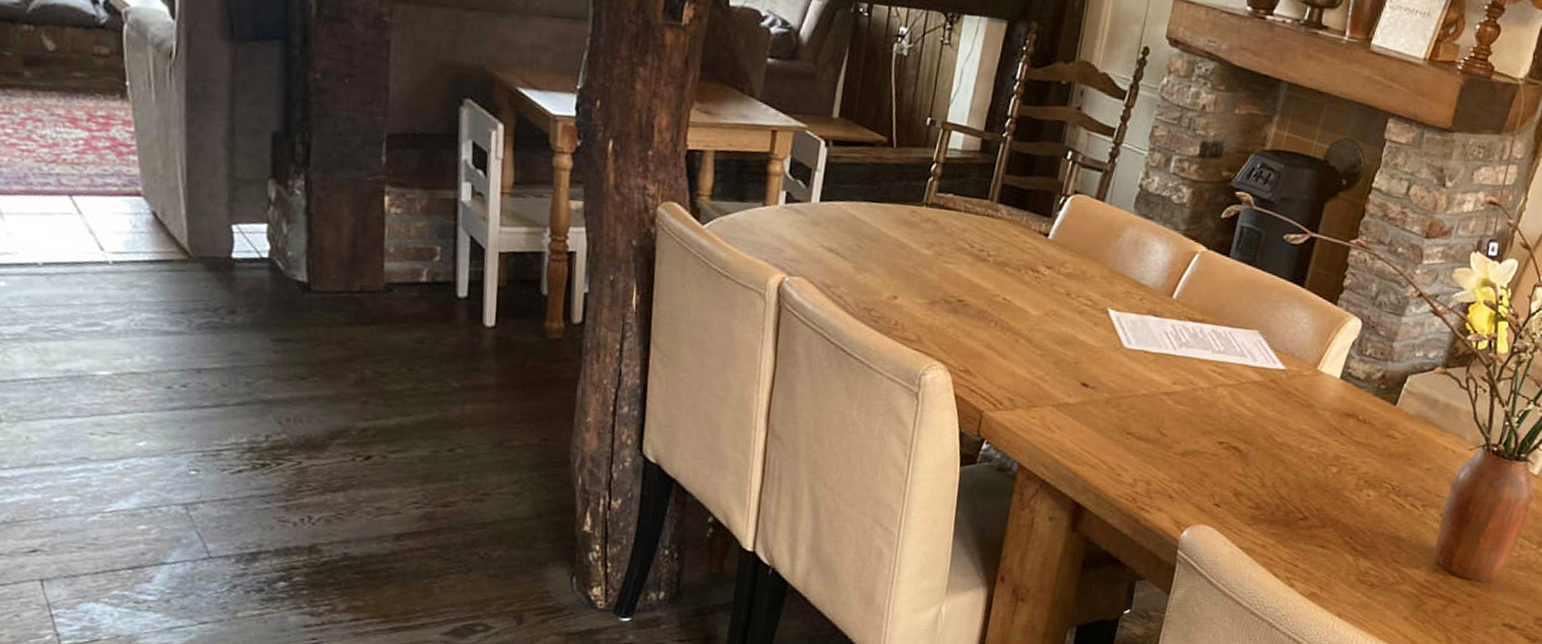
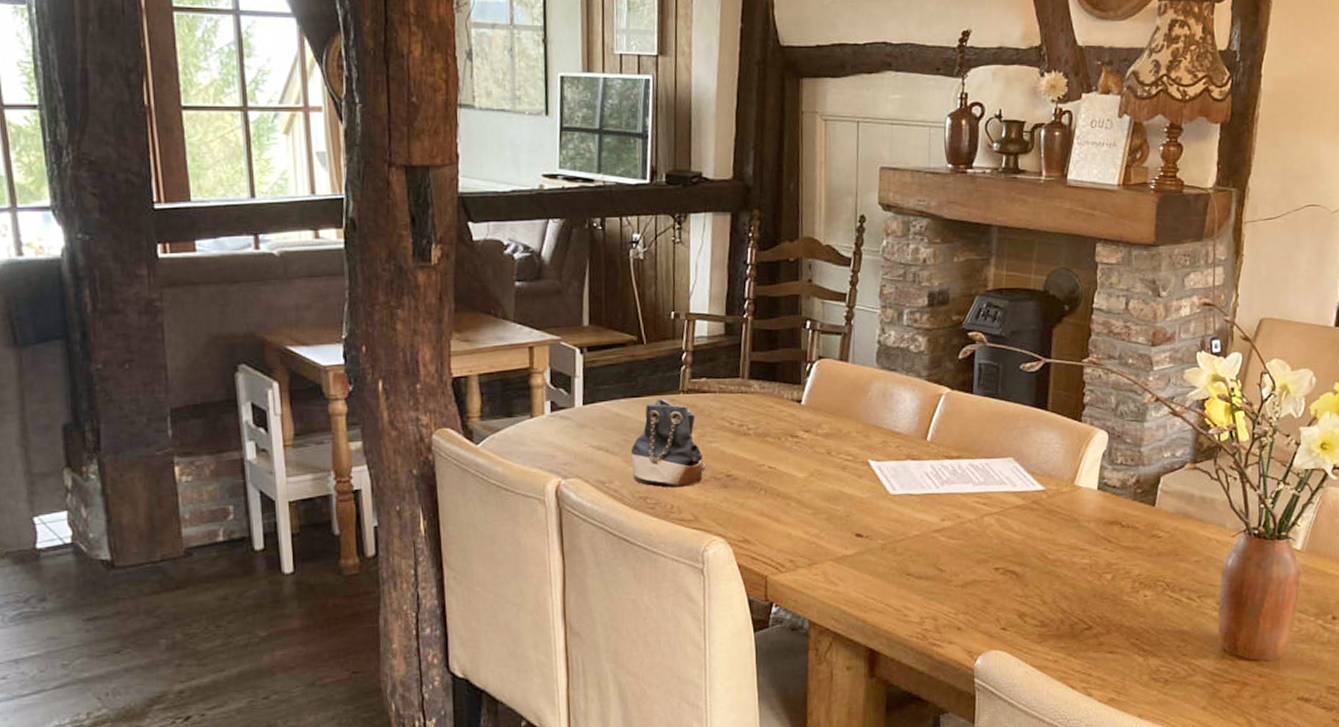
handbag: none [860,207,939,305] -> present [630,398,707,488]

